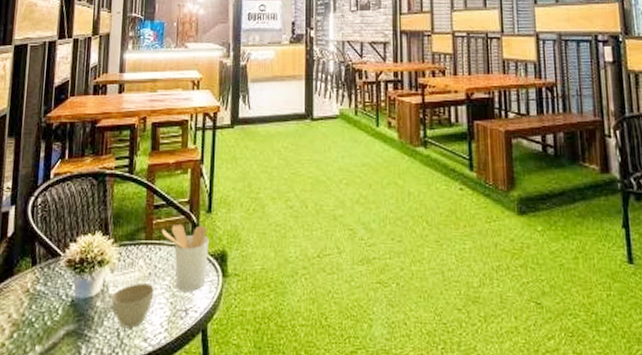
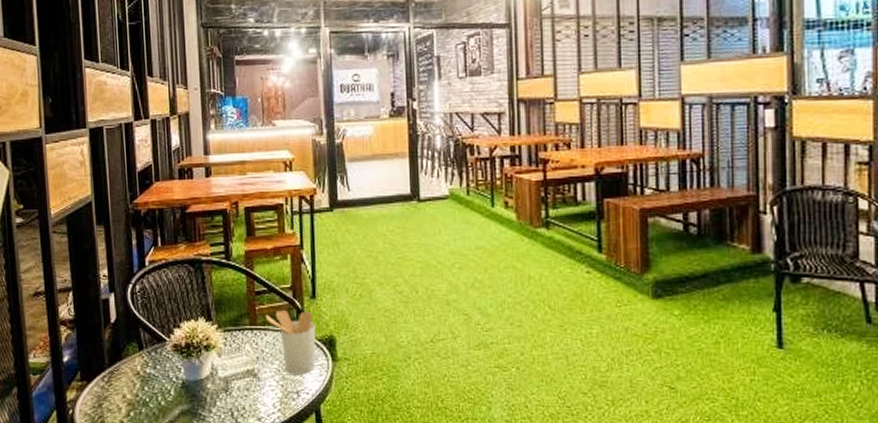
cup: present [112,283,154,329] -> none [222,367,264,409]

